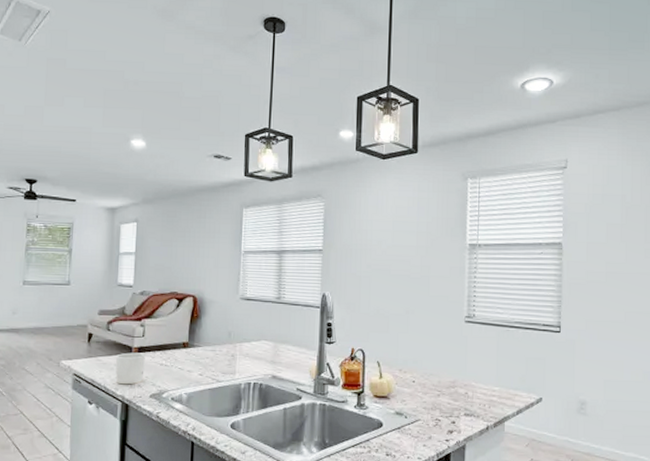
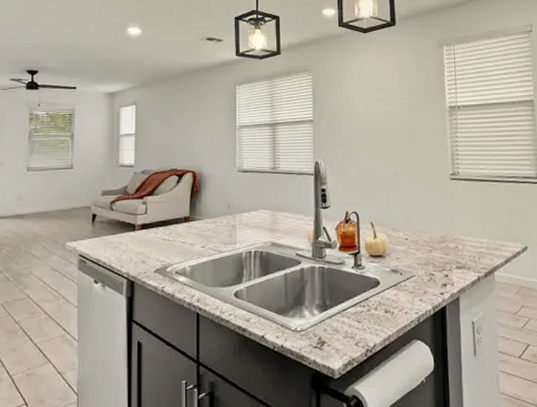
mug: present [115,352,145,385] -> none [120,229,148,262]

